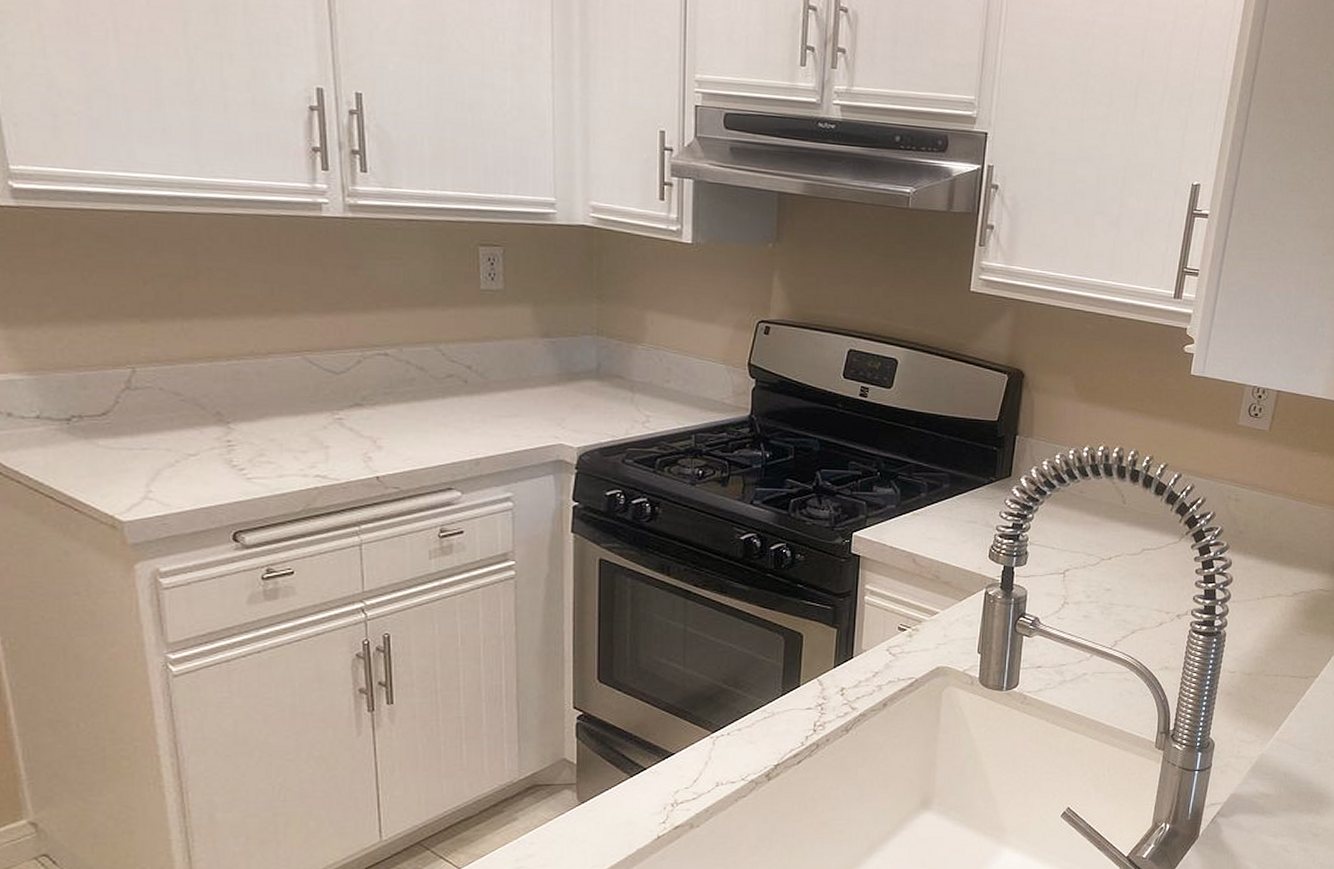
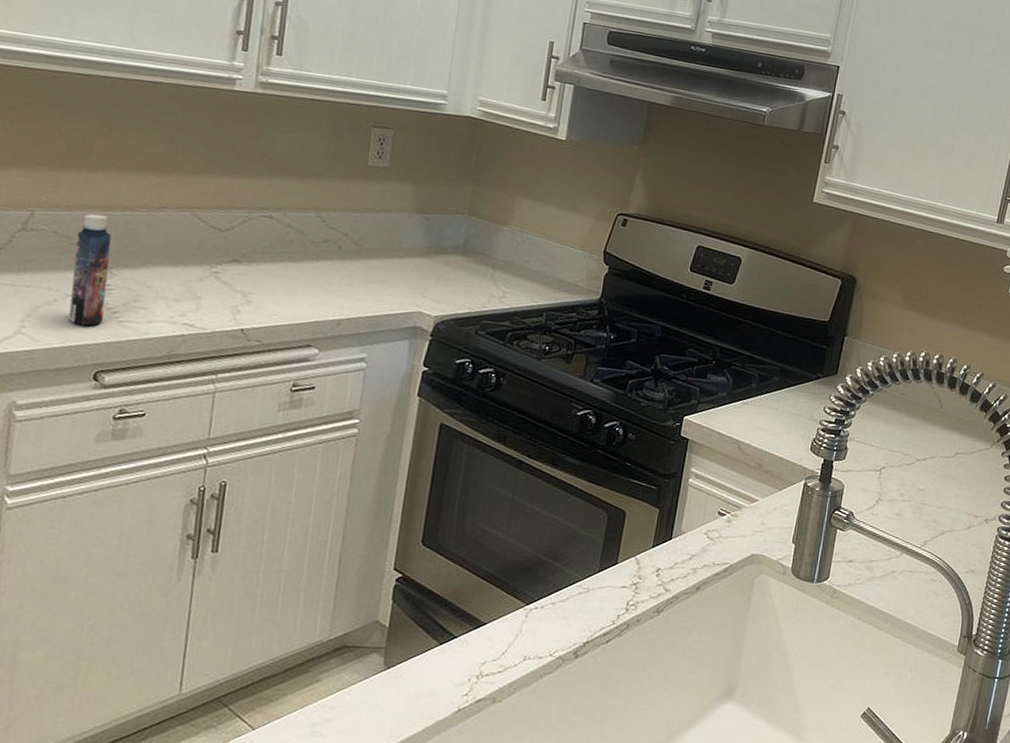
bottle: none [185,366,231,486] -> present [68,214,112,326]

